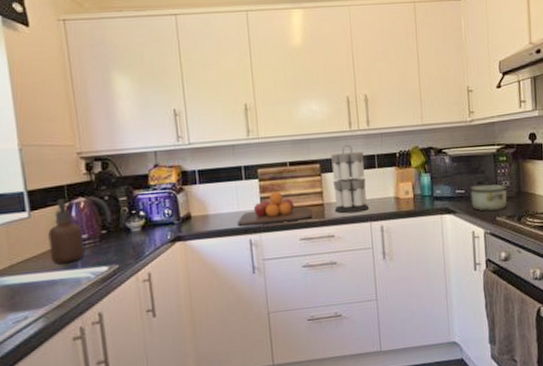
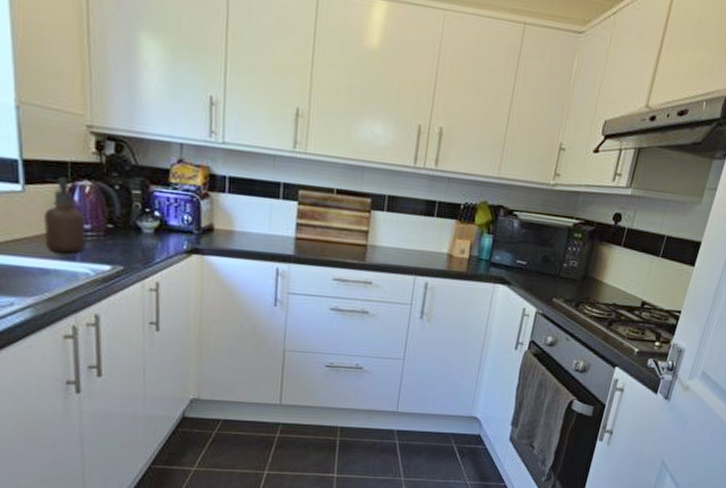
chopping board: present [238,192,312,227] -> none [266,220,352,259]
spice rack: present [331,143,368,214] -> none [378,181,424,263]
saucepan: present [470,184,508,212] -> none [530,259,573,292]

